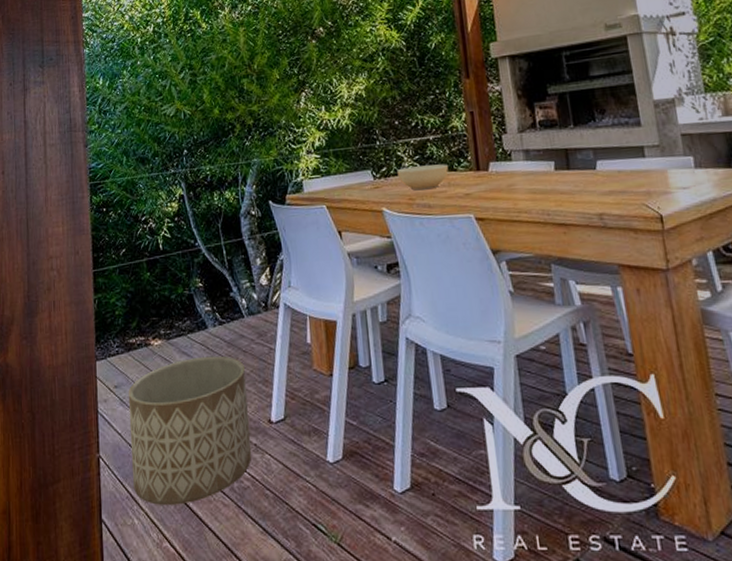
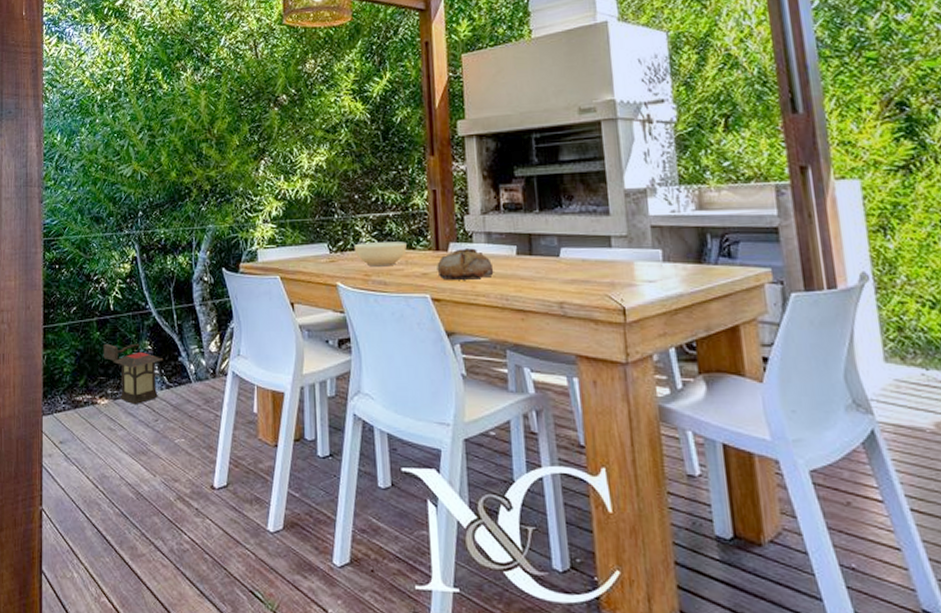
planter: present [128,356,252,505] -> none [73,418,193,562]
lantern: none [154,281,215,343] -> present [103,343,164,404]
bread: none [478,166,535,199] -> present [437,248,494,280]

